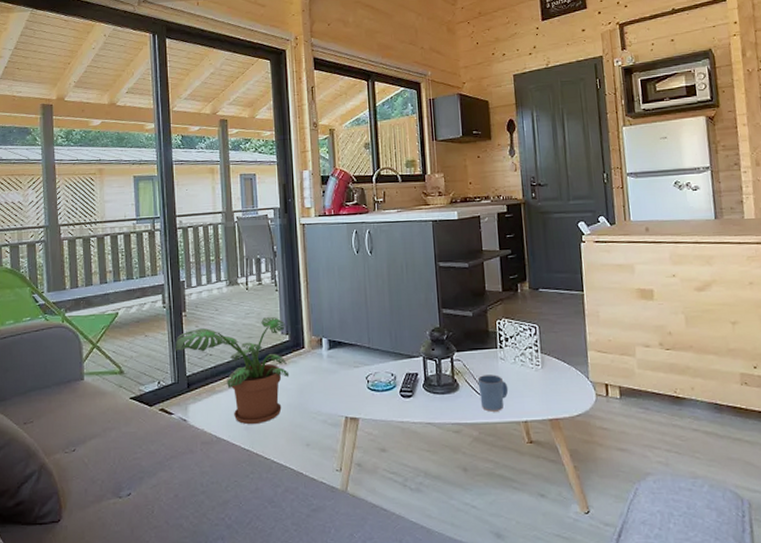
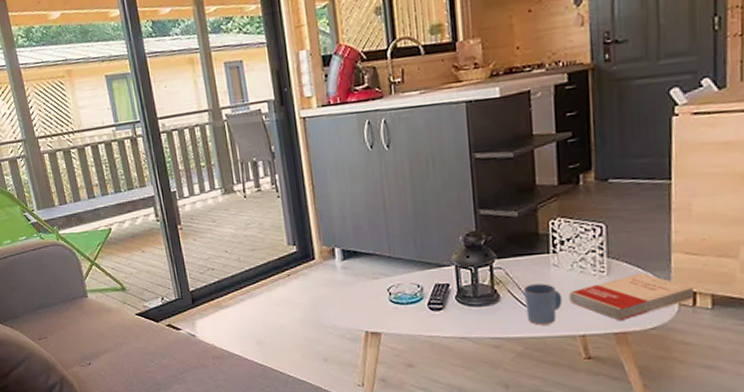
potted plant: present [176,317,290,424] -> none [174,227,300,339]
book: none [513,367,607,408] -> present [569,273,695,320]

